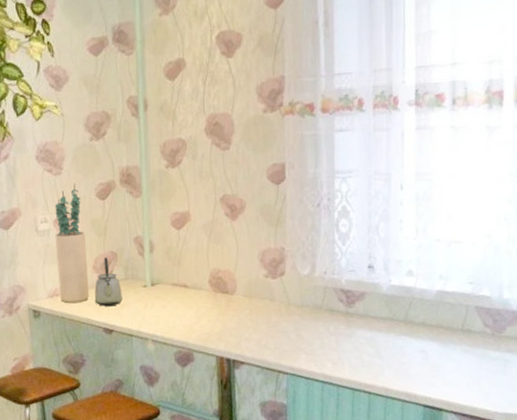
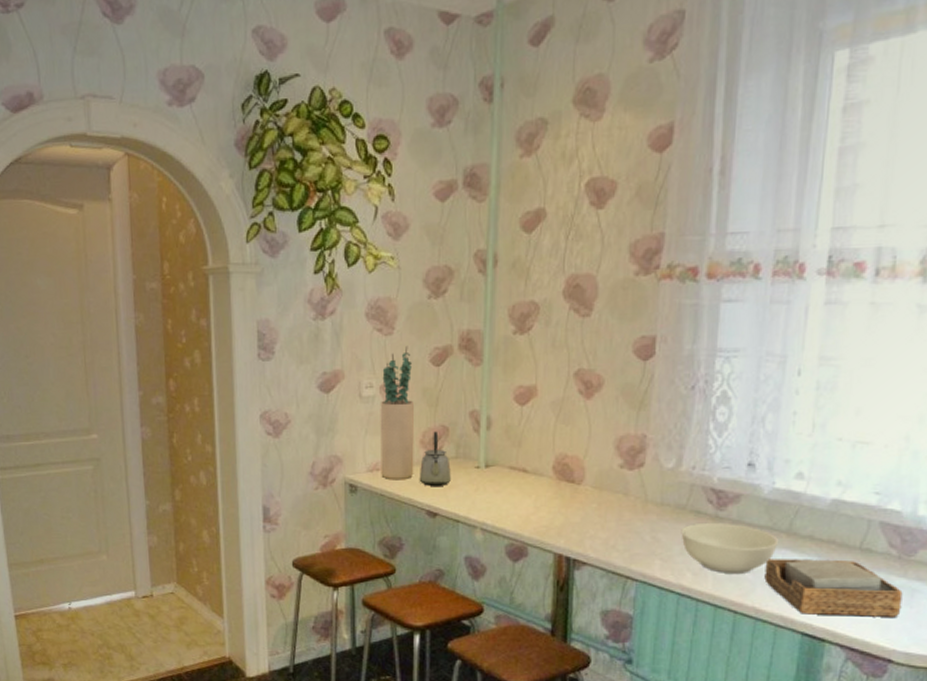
bowl: none [319,317,399,361] -> present [681,522,779,573]
napkin holder: none [389,340,498,390] -> present [764,559,903,617]

